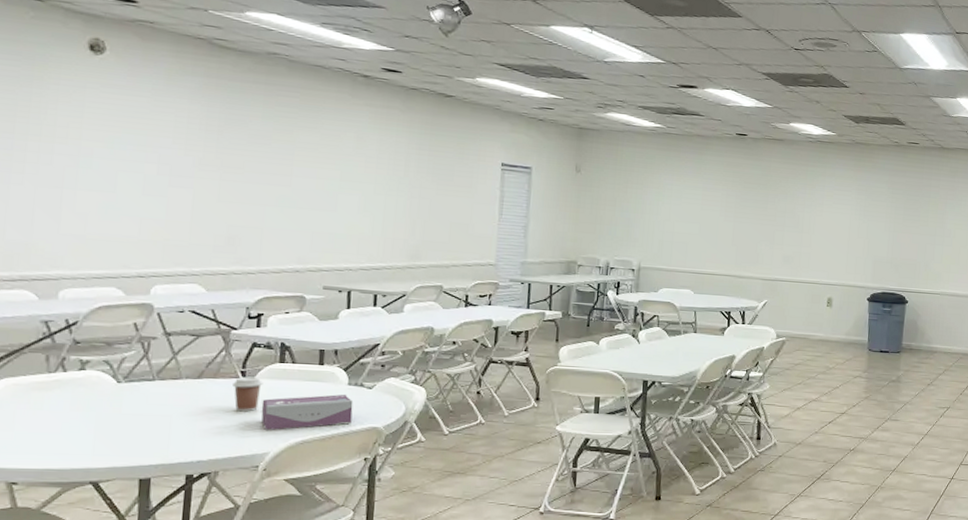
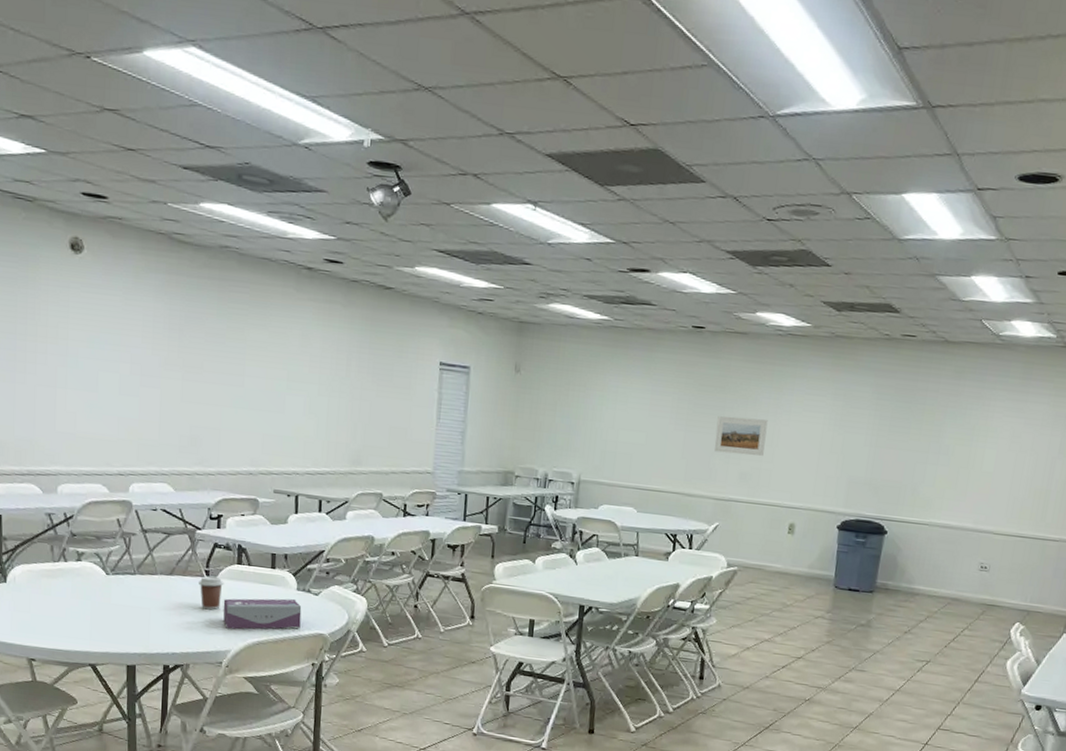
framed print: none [760,208,805,242] -> present [714,416,768,456]

